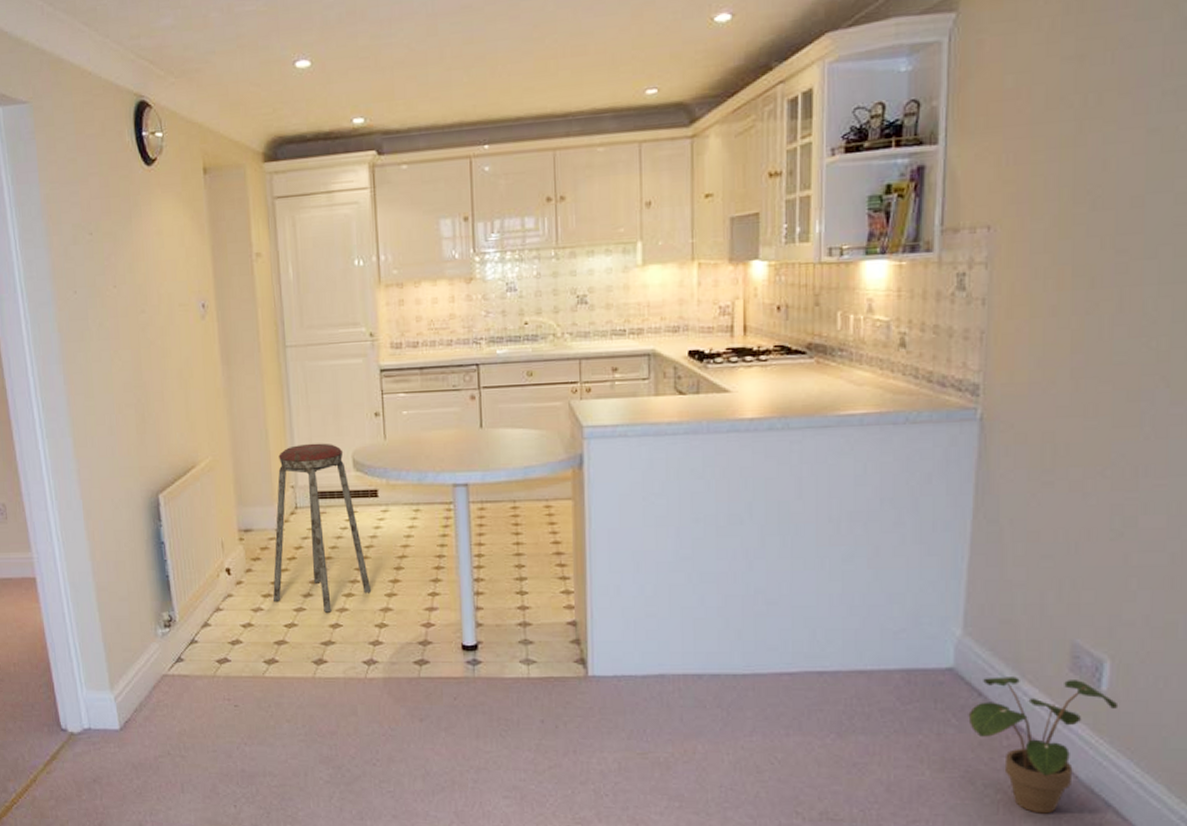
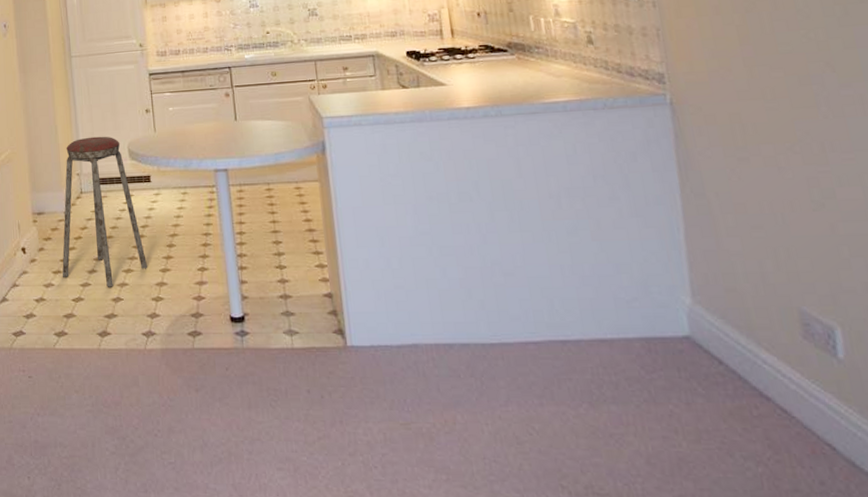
potted plant: present [968,677,1119,814] -> none [713,344,860,489]

